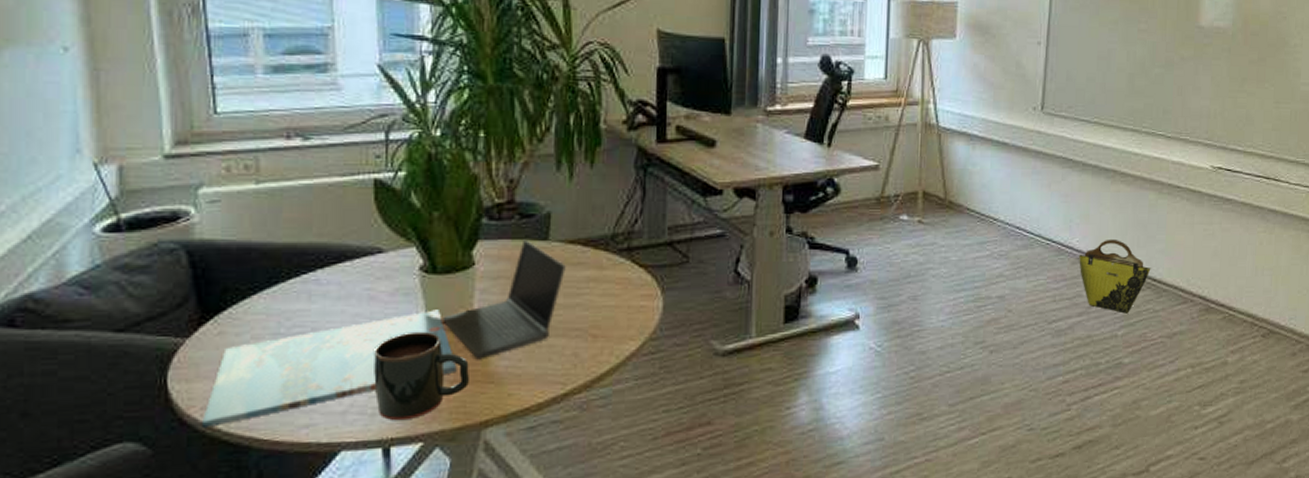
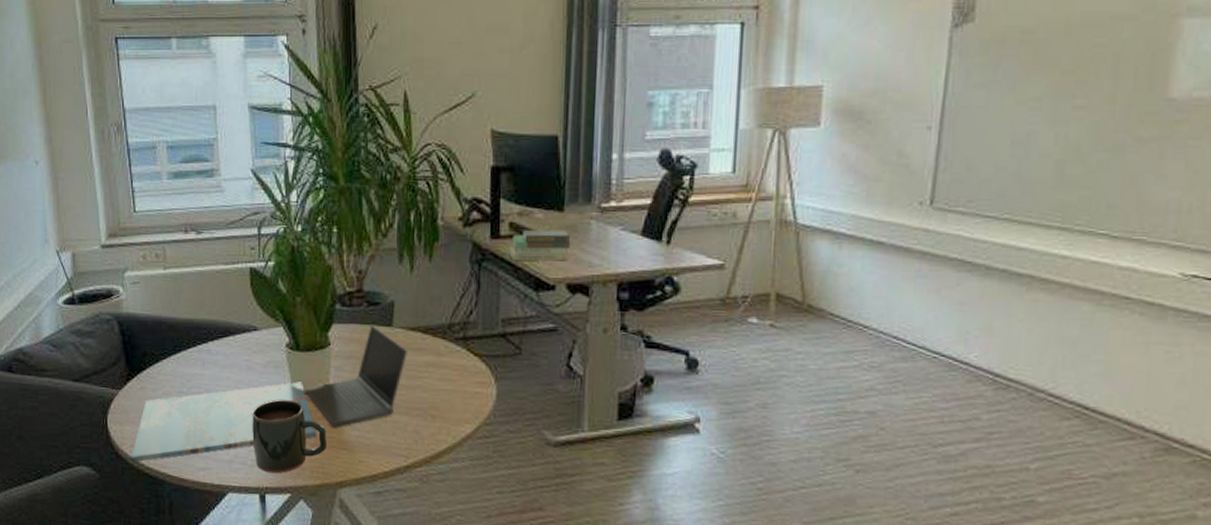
books: none [676,133,738,166] -> present [509,229,571,262]
tote bag: present [1079,238,1151,314] -> none [977,356,1082,445]

